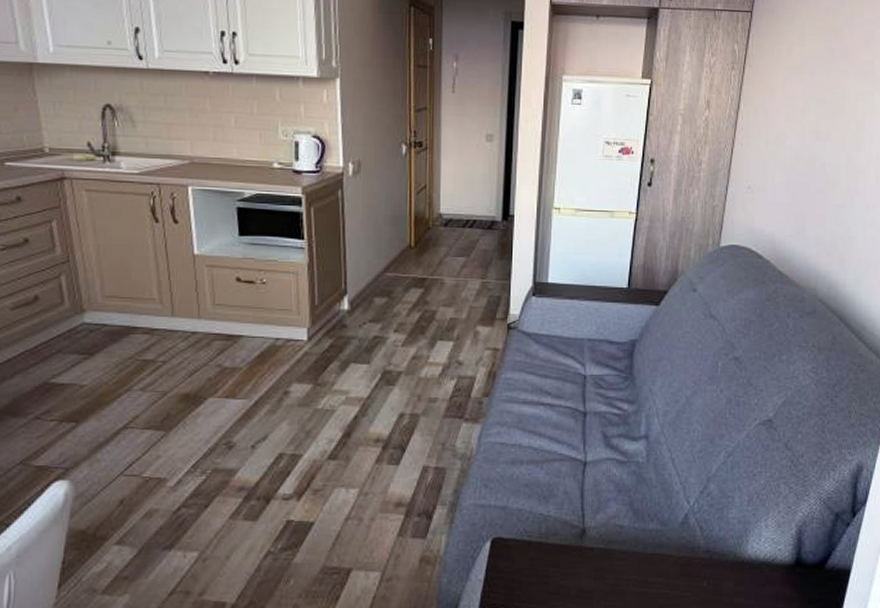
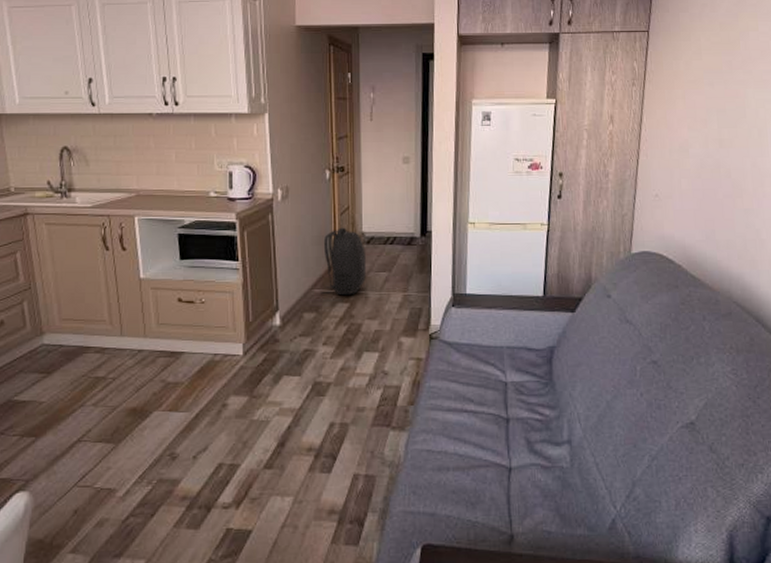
backpack: none [393,207,443,281] -> present [321,227,366,296]

